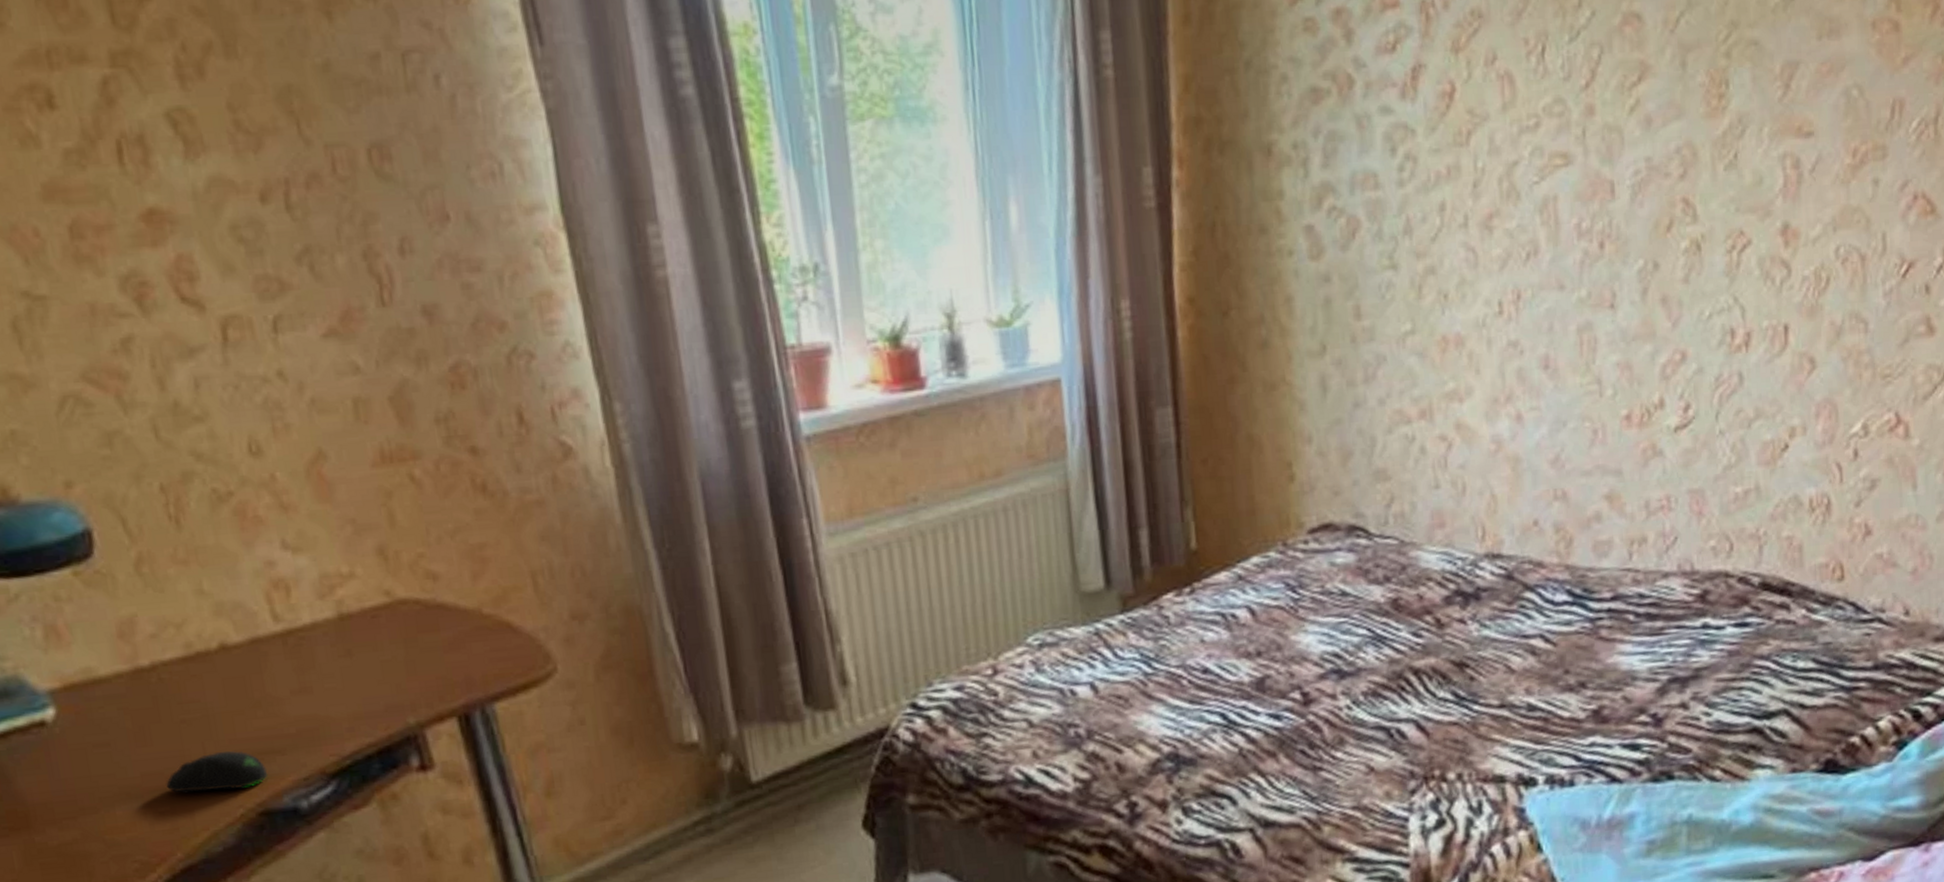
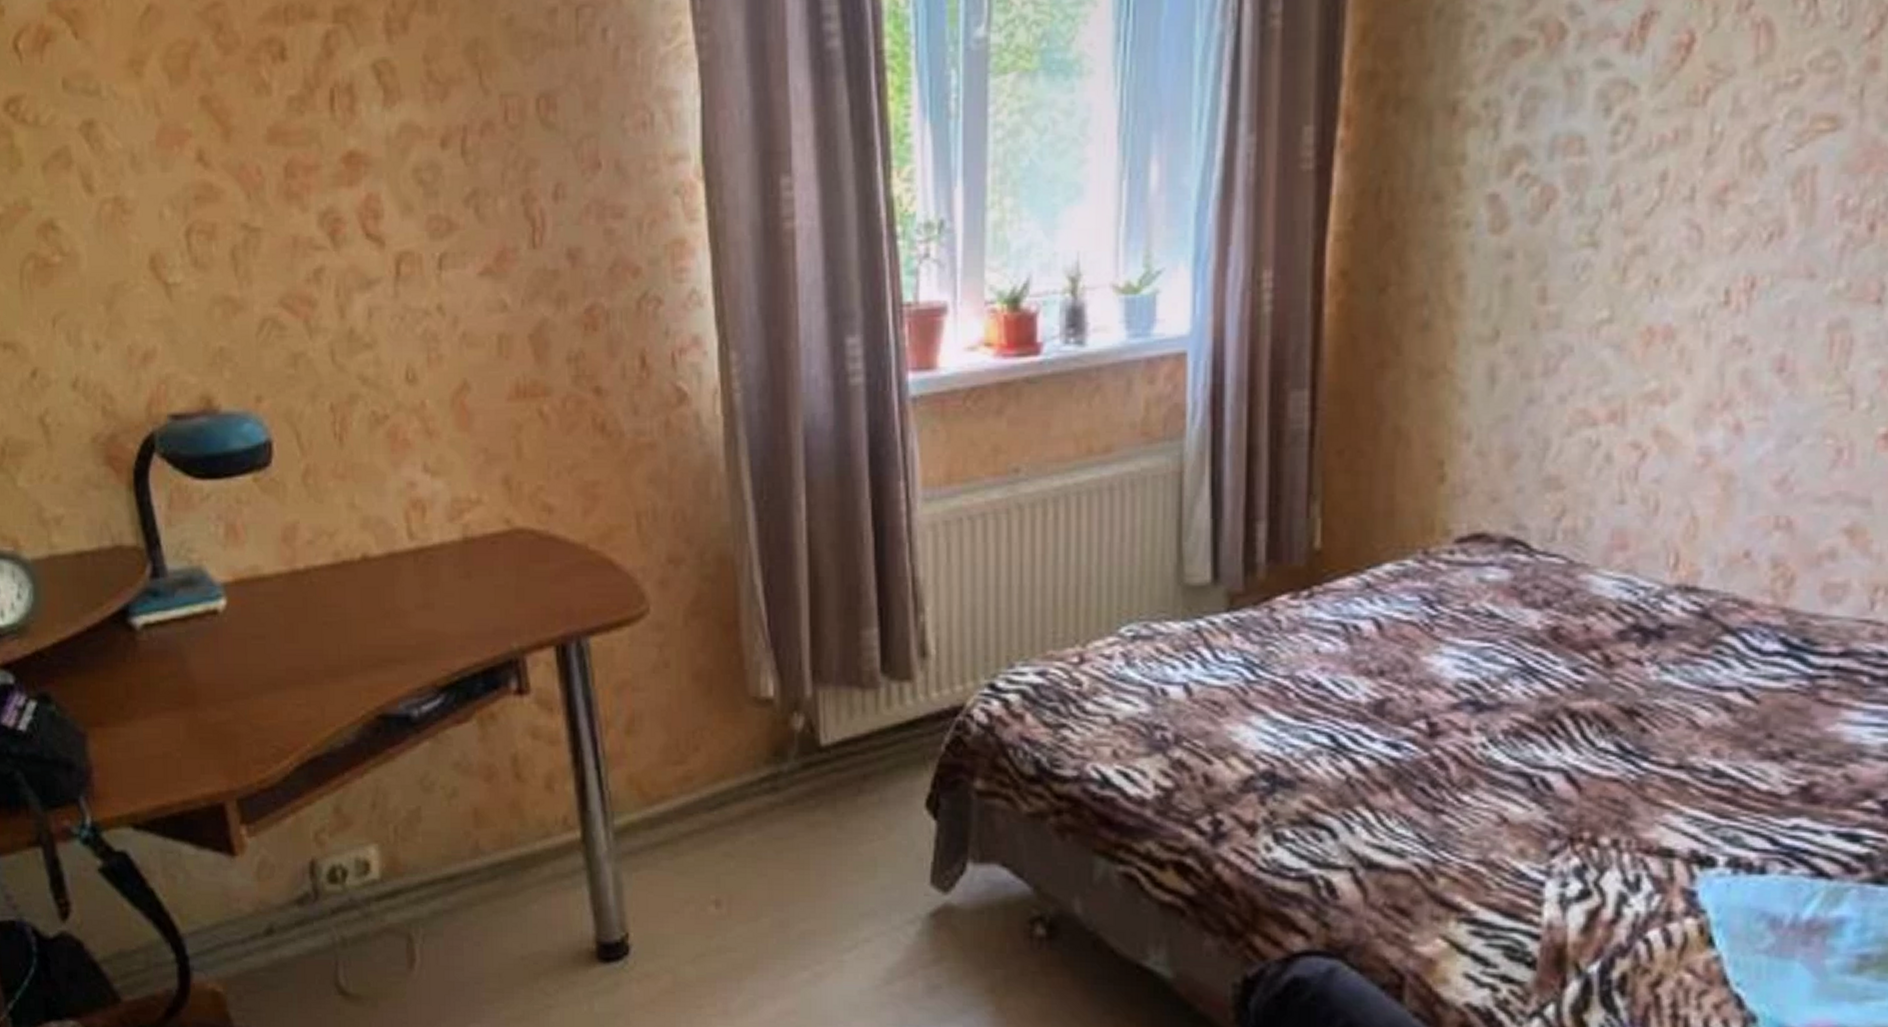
computer mouse: present [166,751,268,793] -> none [305,656,389,691]

